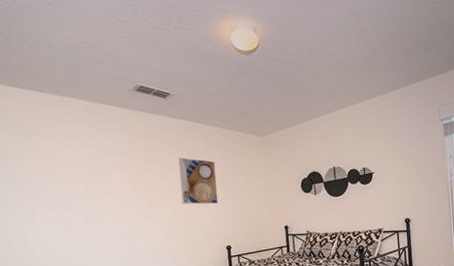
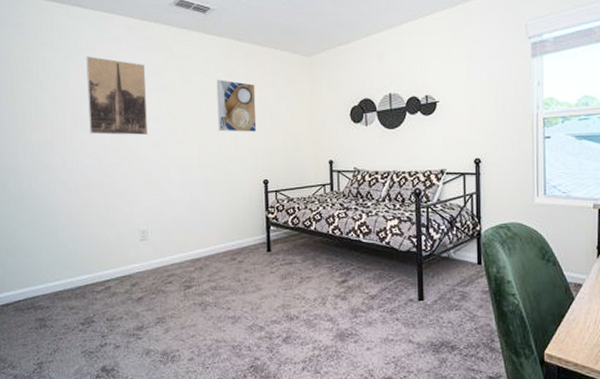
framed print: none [46,137,113,212] -> present [86,55,148,136]

